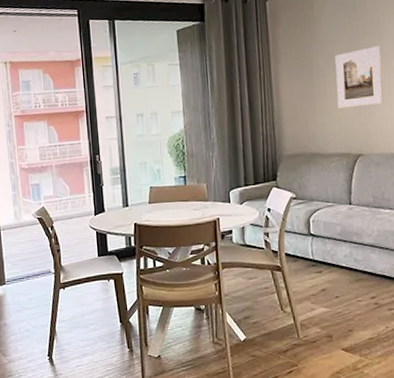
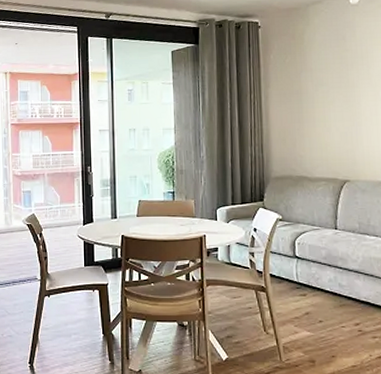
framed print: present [335,46,384,109] -> none [324,76,371,135]

